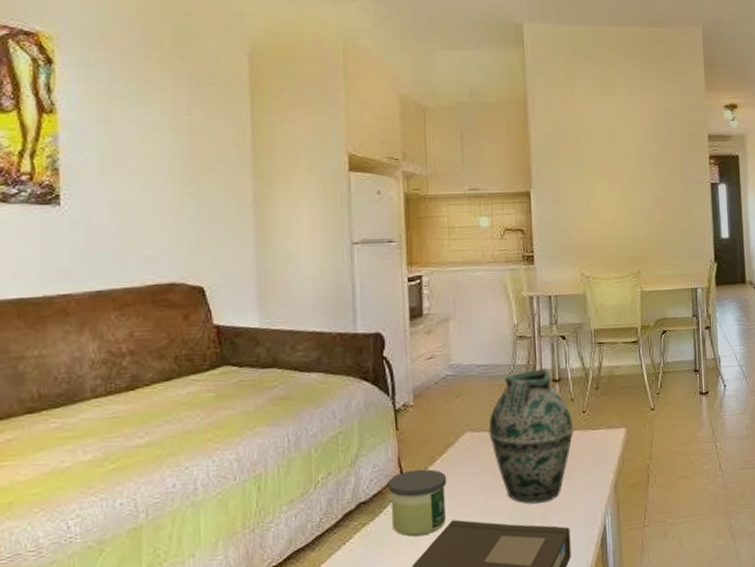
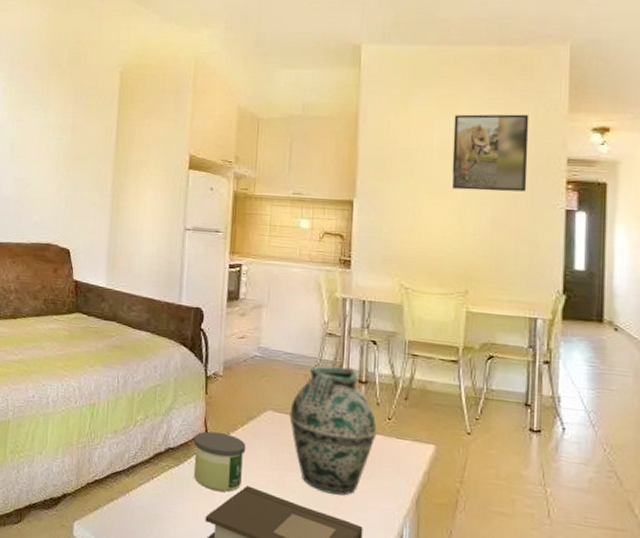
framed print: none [614,94,680,172] -> present [451,114,529,192]

